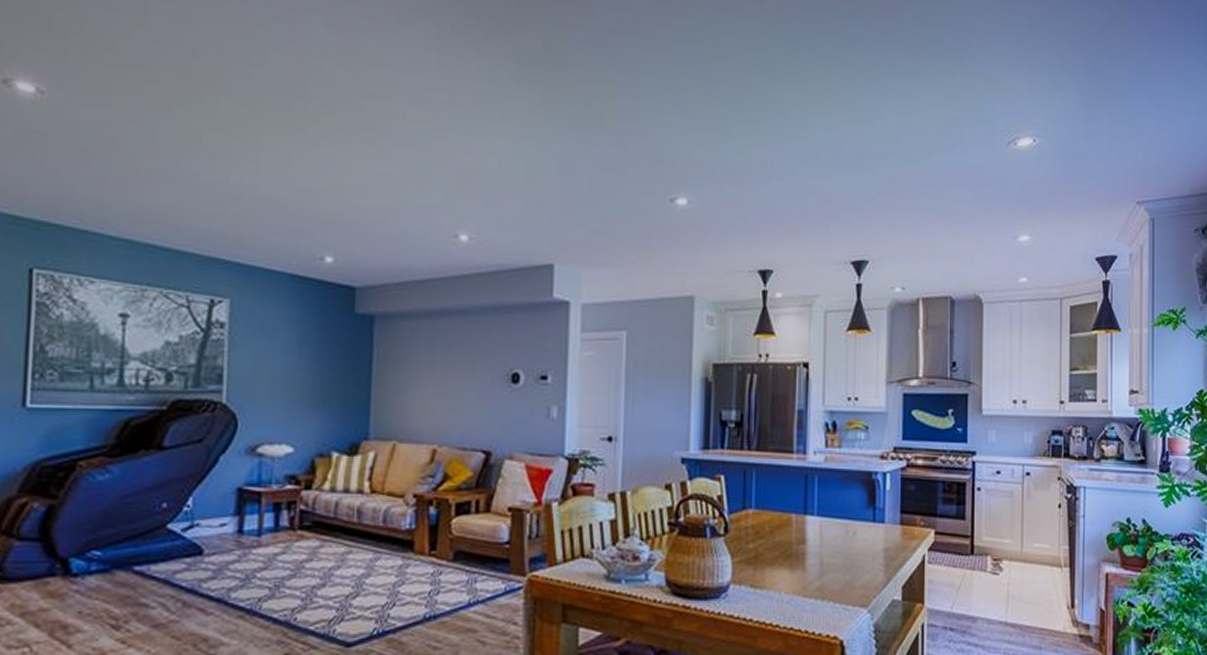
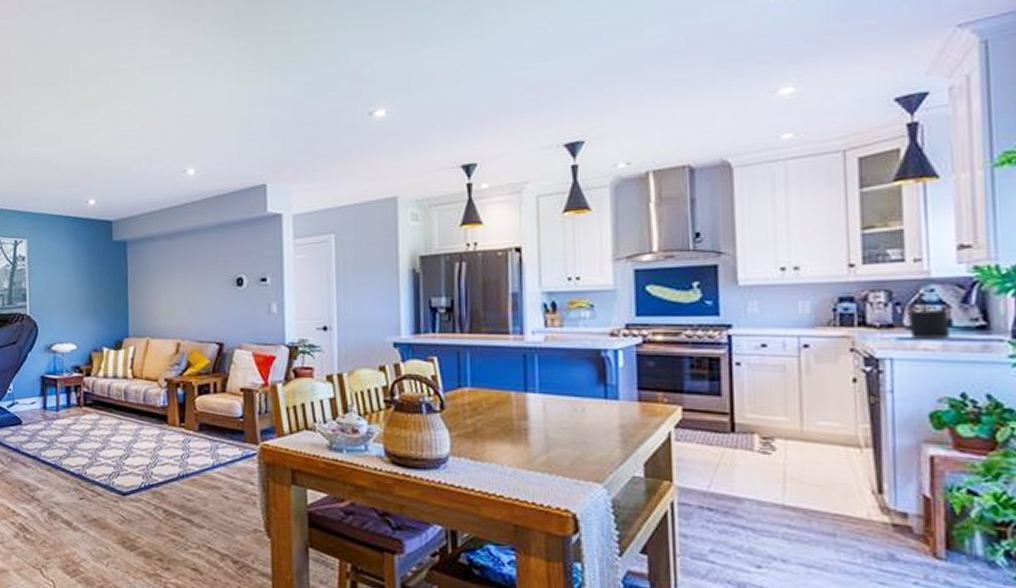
pen holder: none [1097,445,1122,470] -> present [908,310,950,339]

